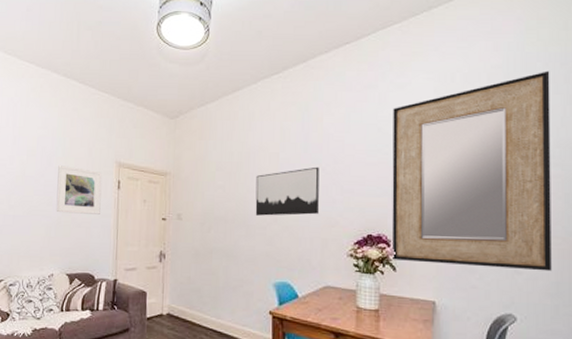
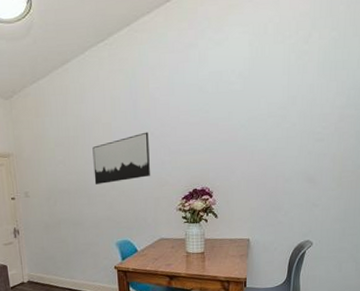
home mirror: present [392,70,552,272] -> none [212,13,351,209]

